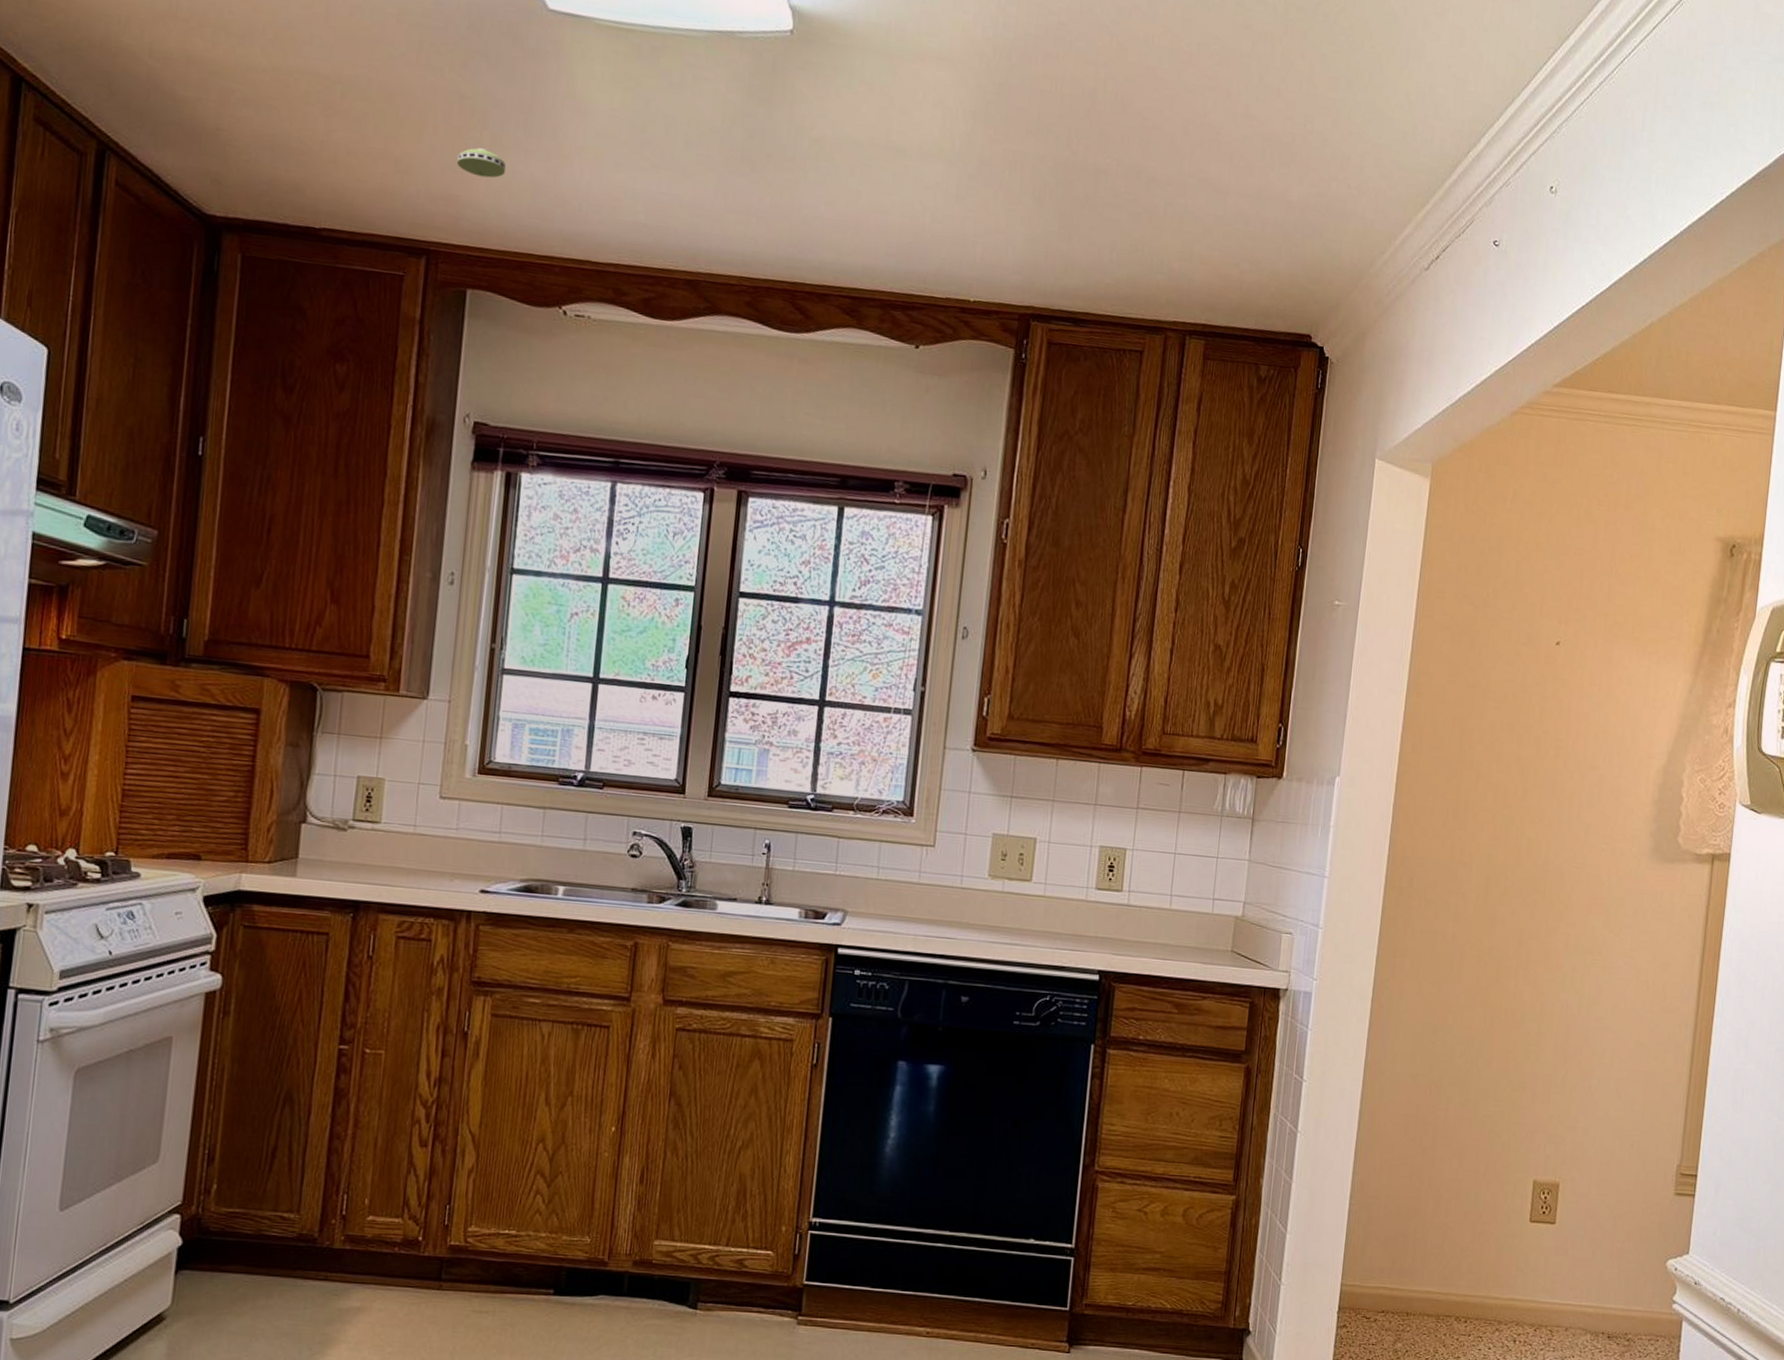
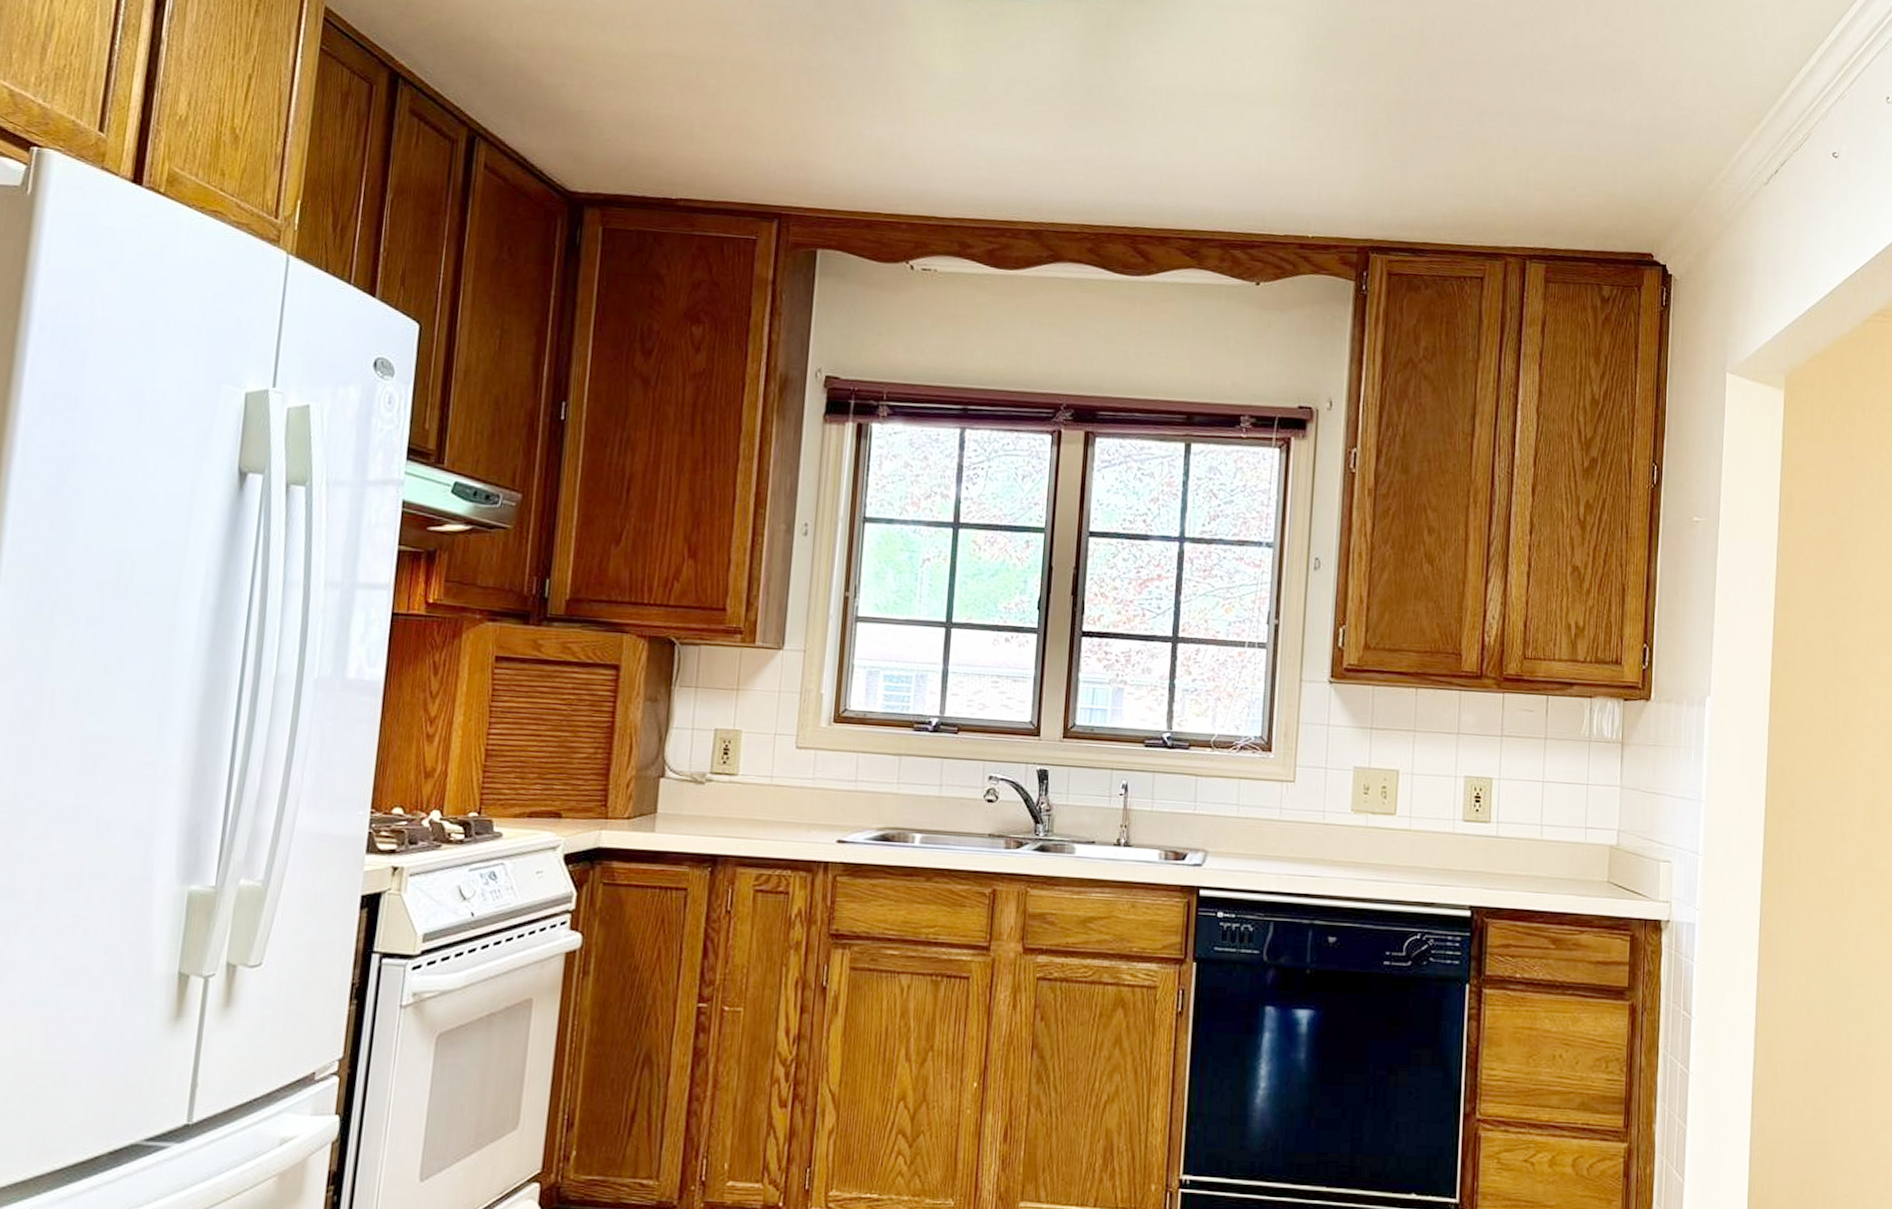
smoke detector: present [457,148,506,178] -> none [807,116,853,144]

